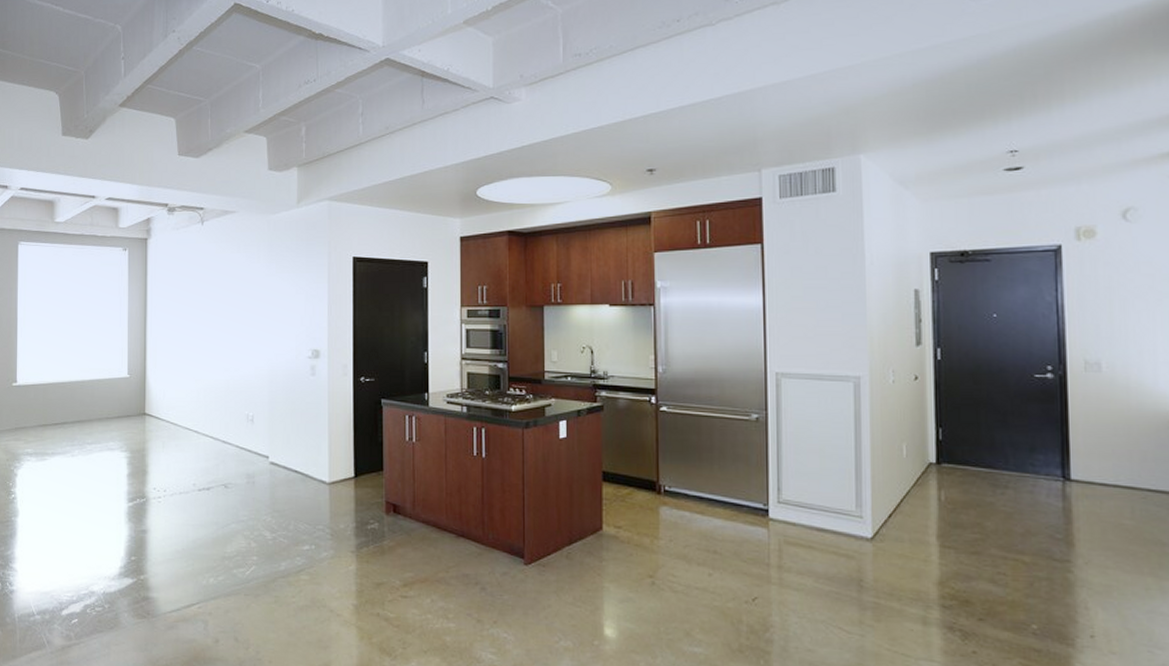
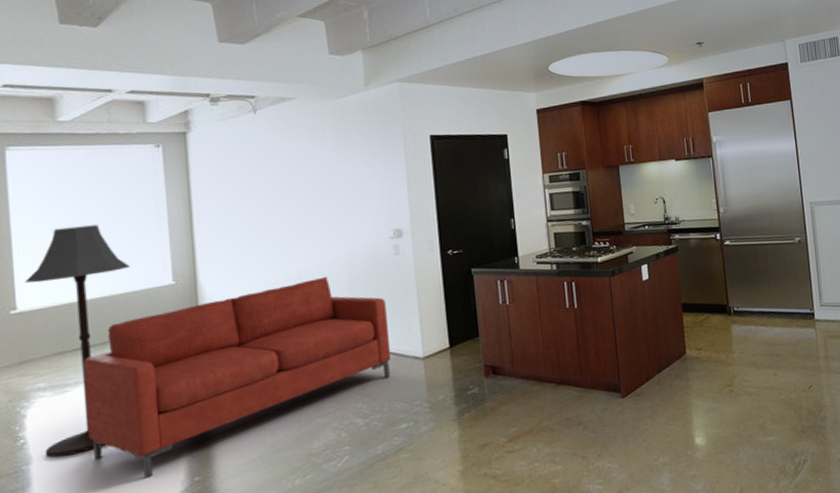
floor lamp: none [24,316,98,516] -> present [25,224,131,458]
sofa: none [58,388,300,549] -> present [83,276,392,479]

